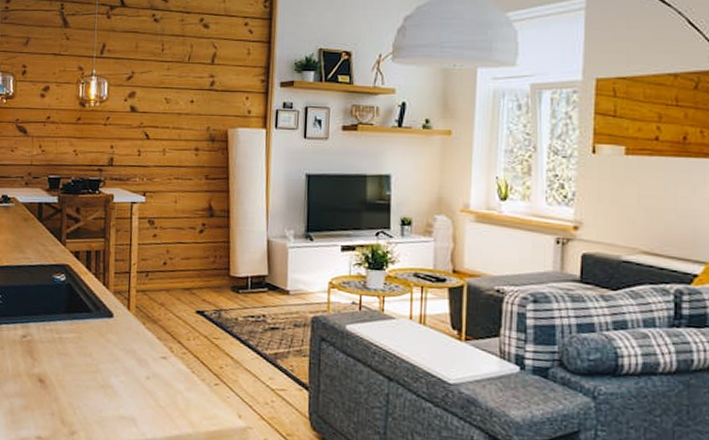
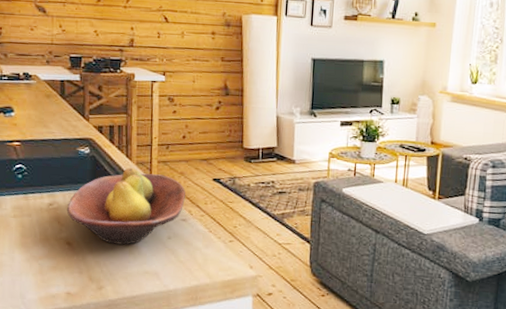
fruit bowl: none [40,297,166,385] -> present [66,167,186,245]

